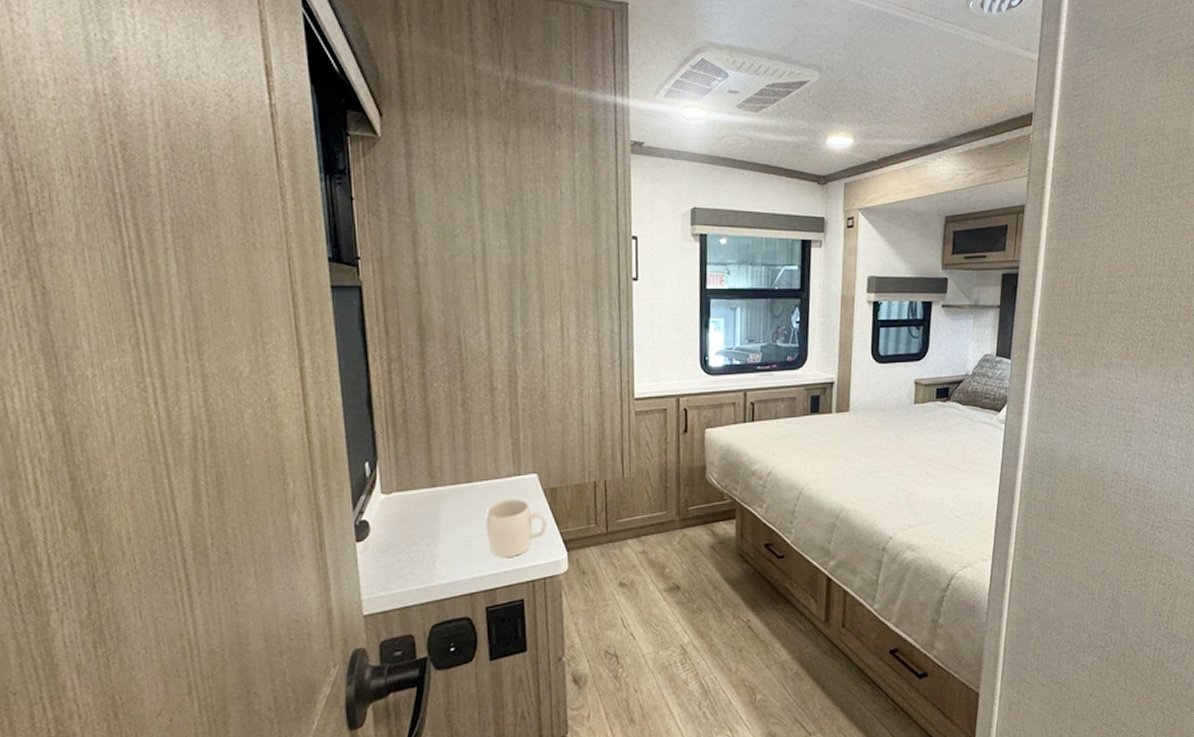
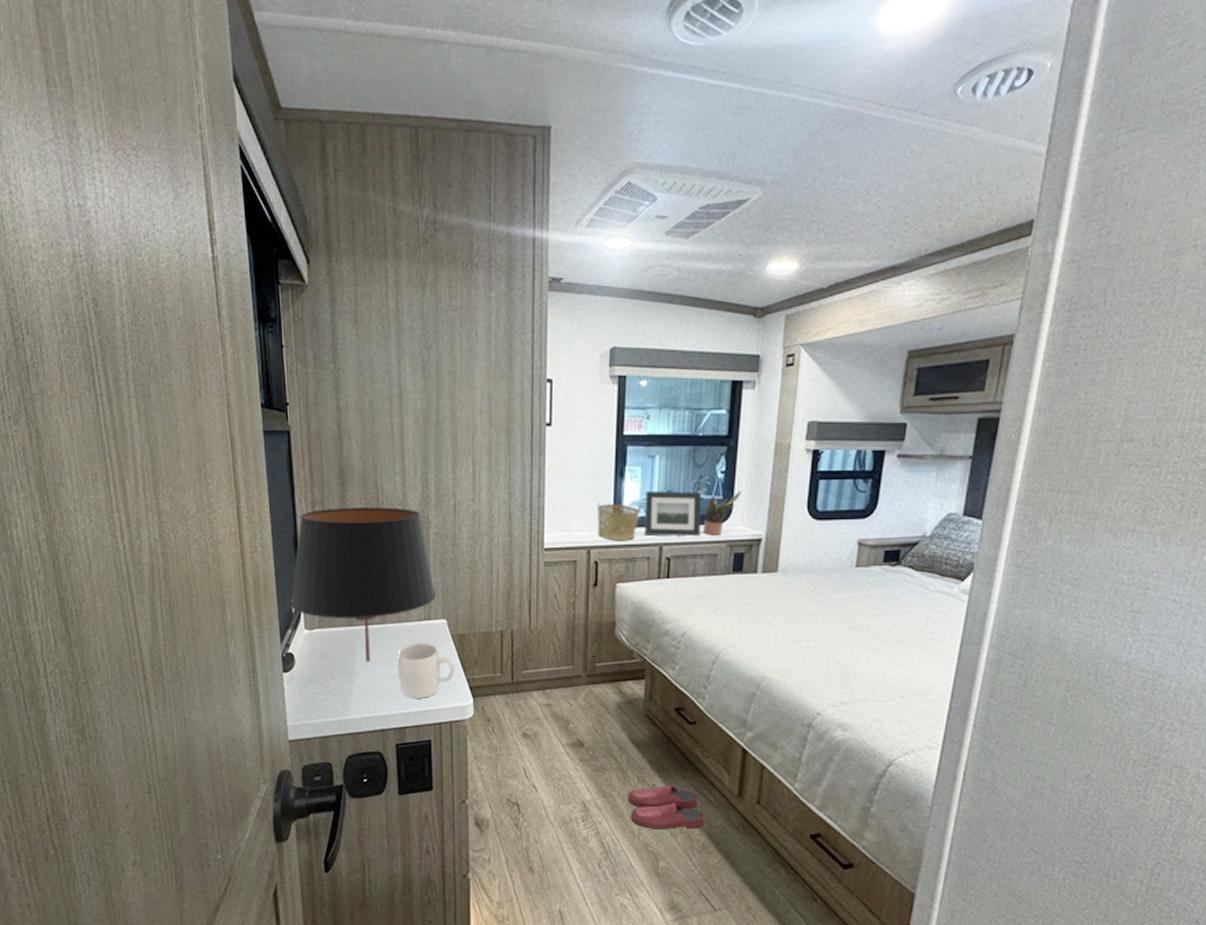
table lamp: none [364,362,525,524] -> present [290,507,436,662]
basket: none [685,353,726,389] -> present [598,502,642,541]
slippers: none [724,619,796,664] -> present [627,785,704,830]
picture frame: none [728,340,780,383] -> present [644,490,701,537]
potted plant: none [782,339,816,380] -> present [703,491,743,535]

